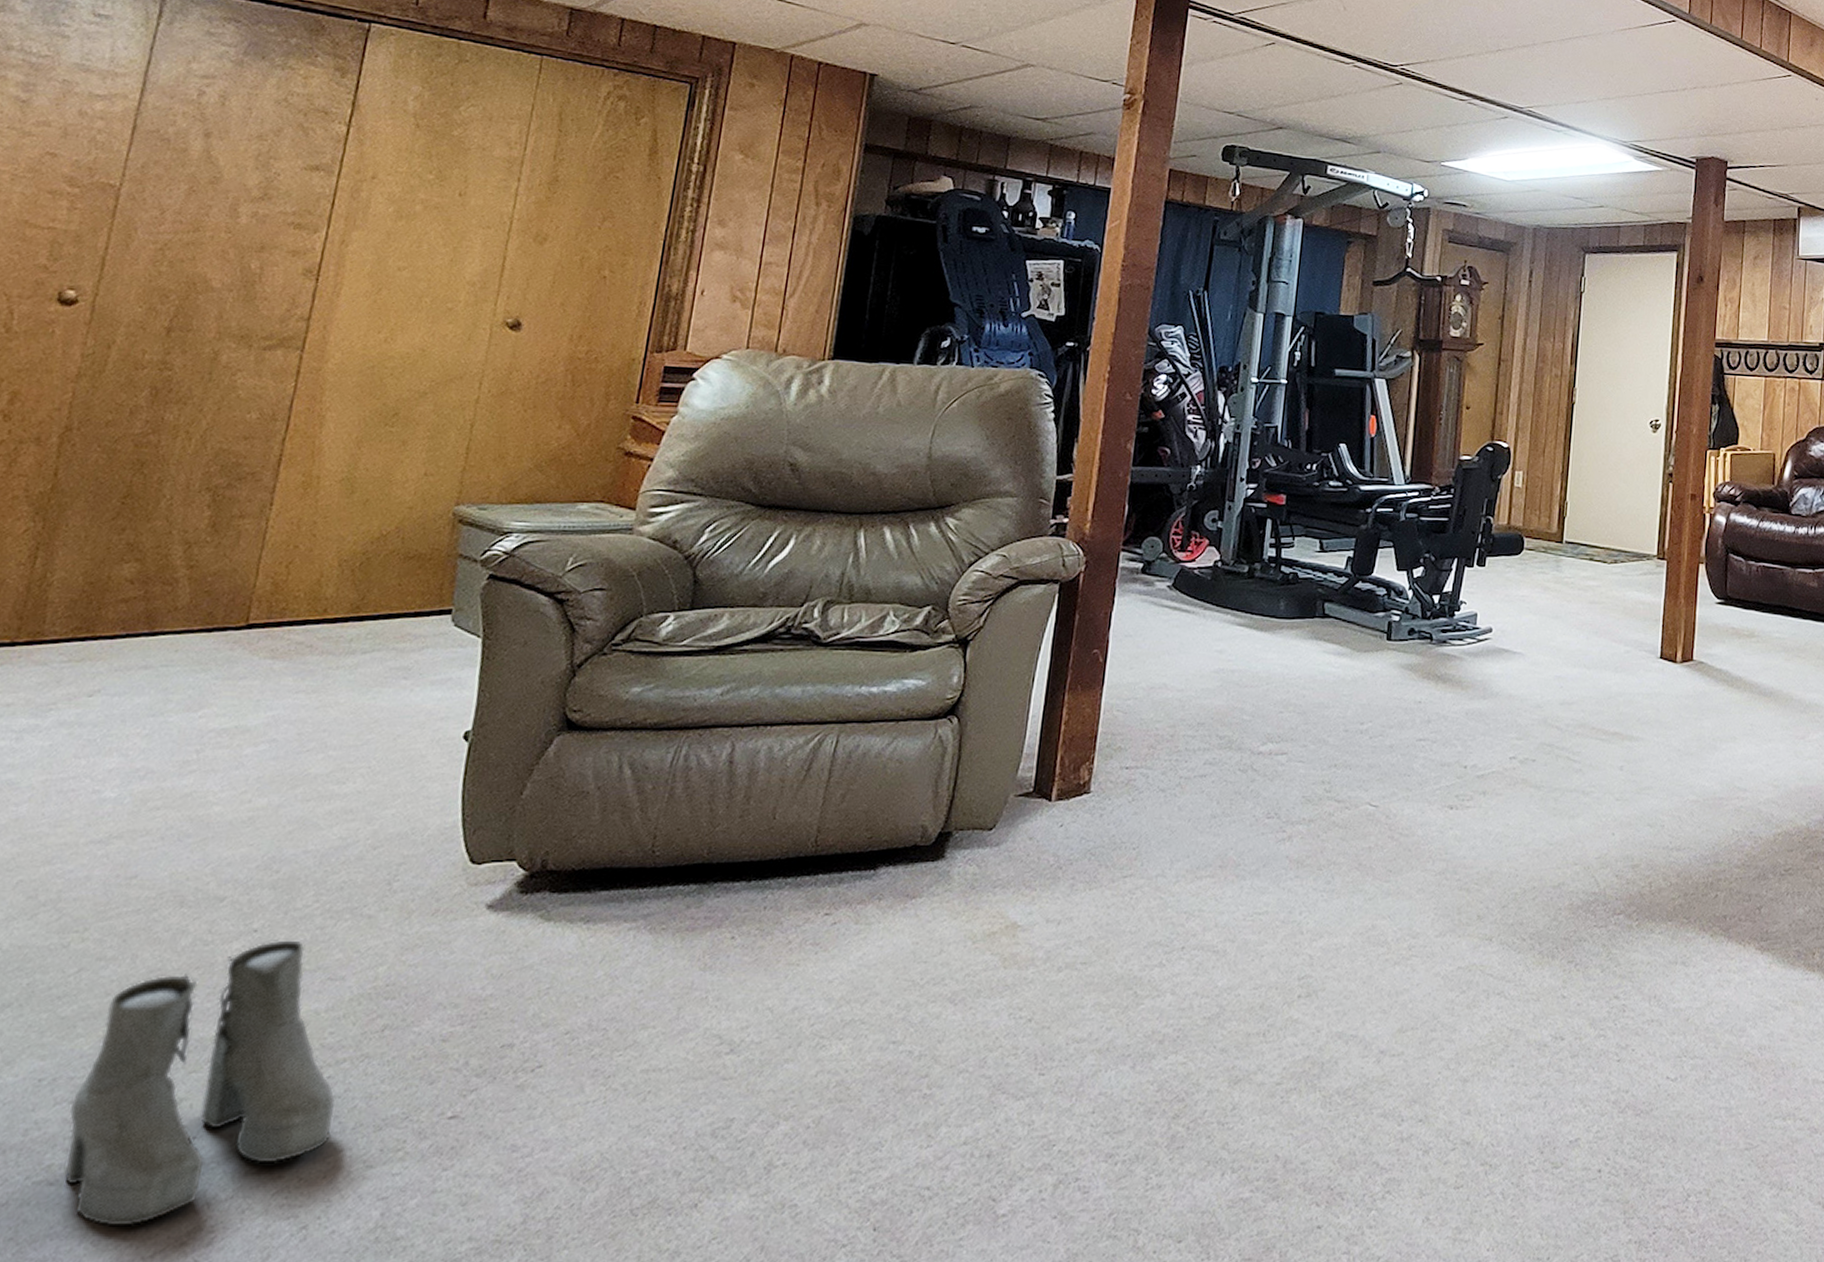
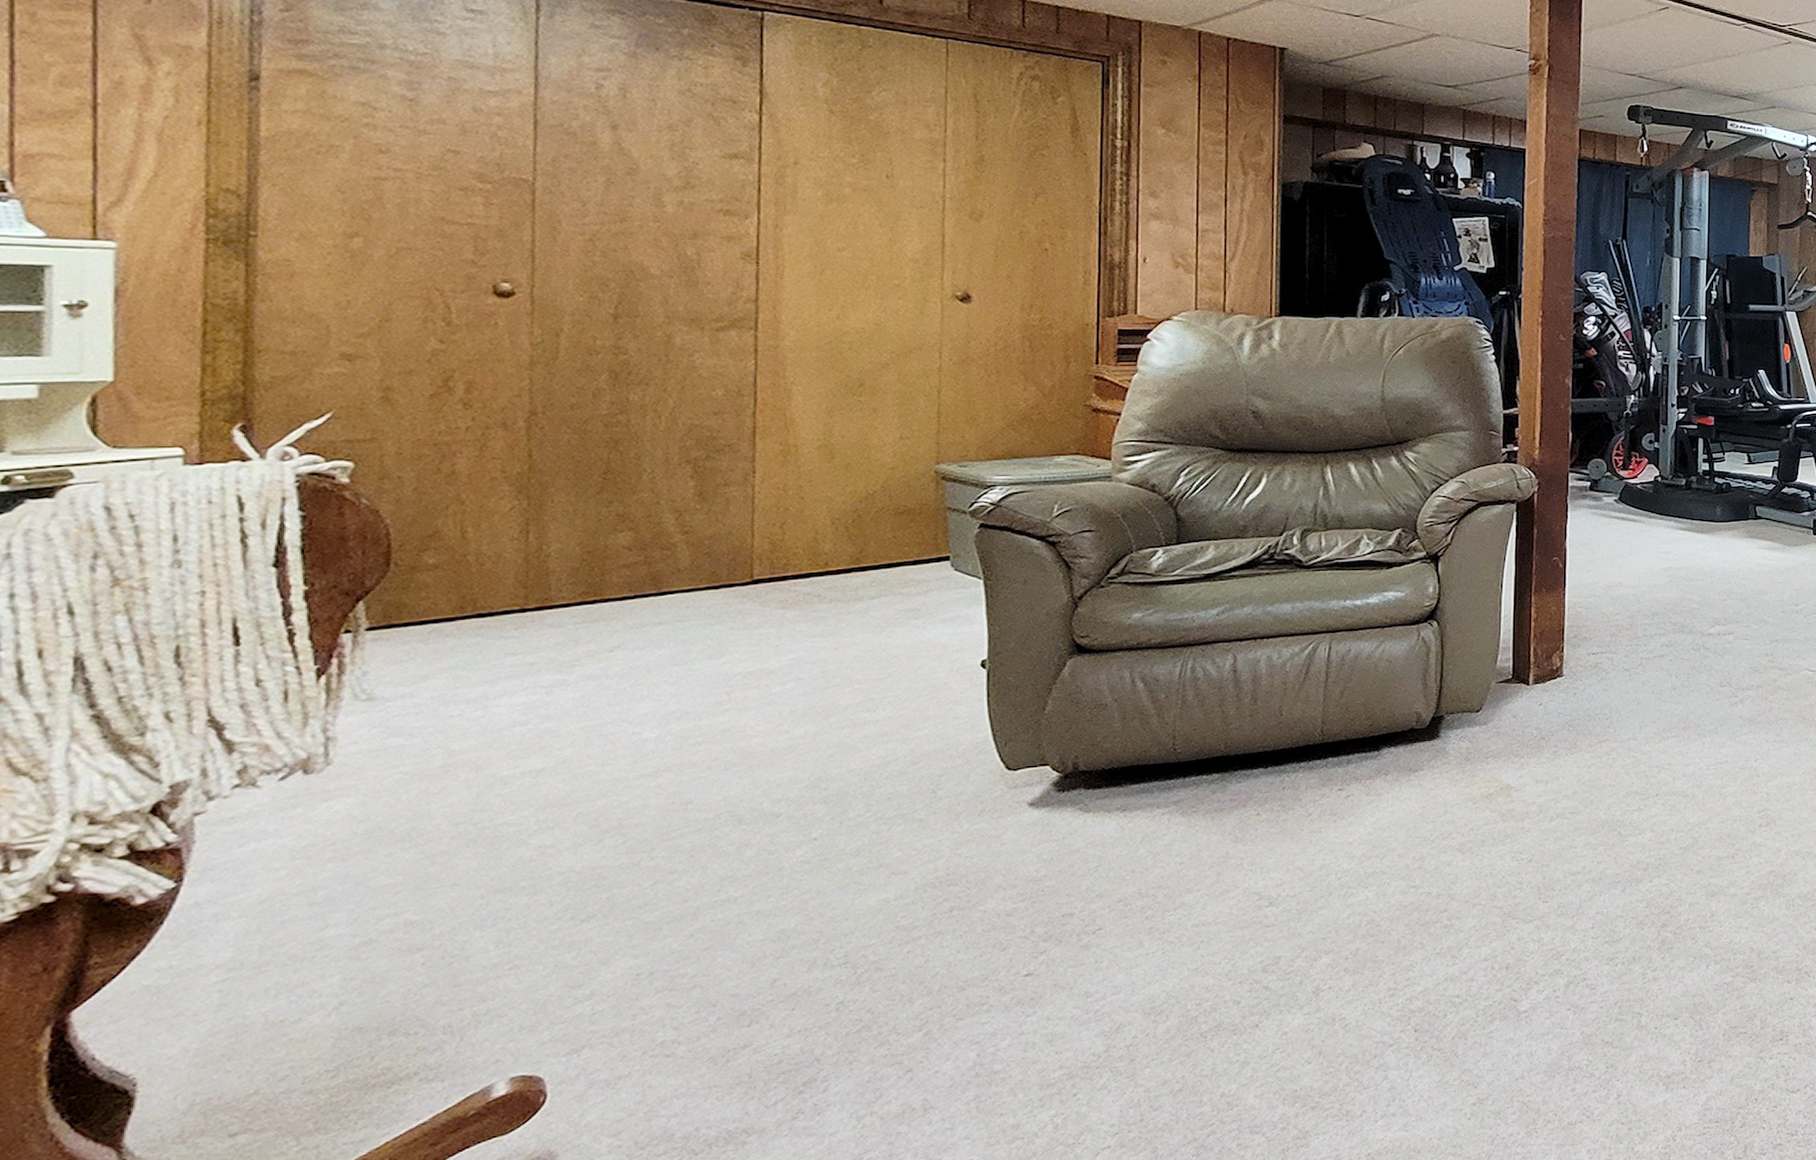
boots: present [63,940,336,1227] -> none [671,844,920,1085]

